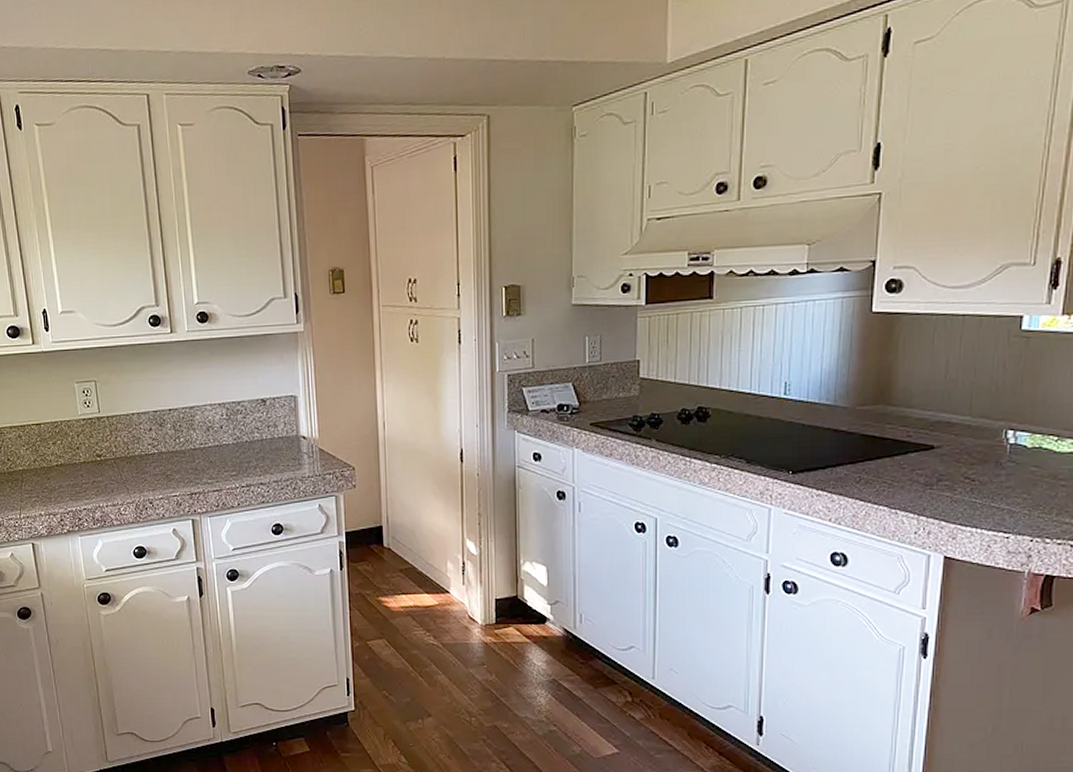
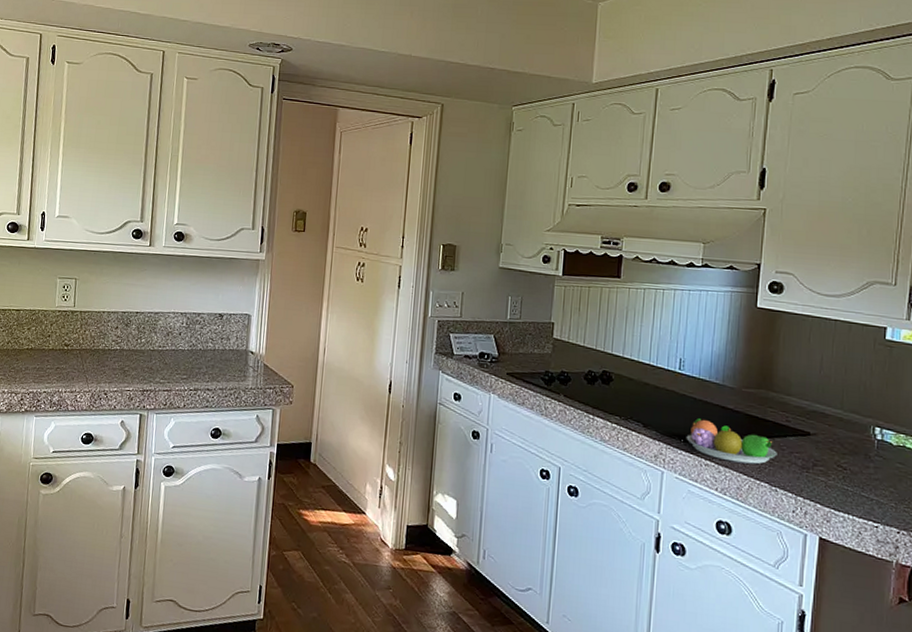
fruit bowl: none [794,446,897,488] -> present [686,418,777,464]

